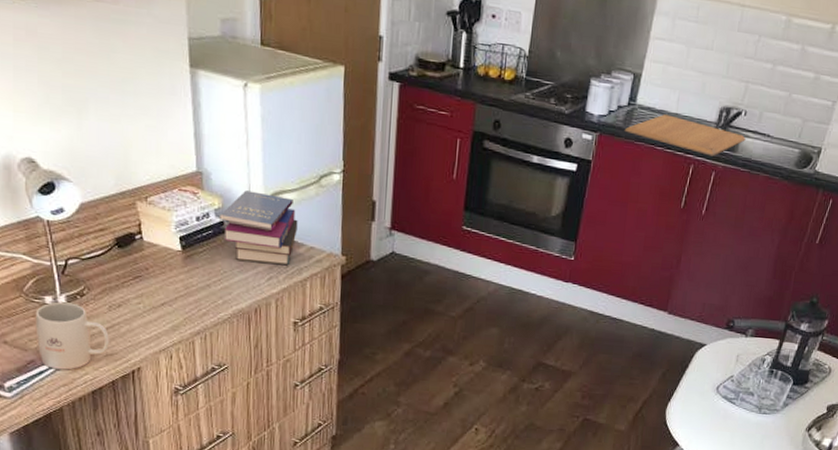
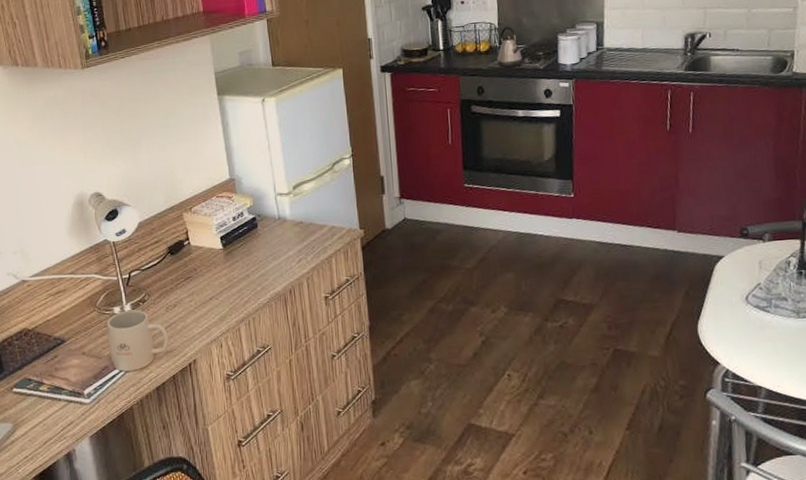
books: present [220,190,298,266] -> none [252,186,319,249]
kettle: none [520,56,549,107] -> present [496,26,523,69]
chopping board: present [624,114,746,157] -> none [597,51,716,79]

